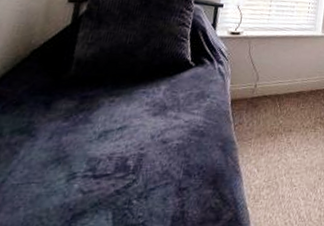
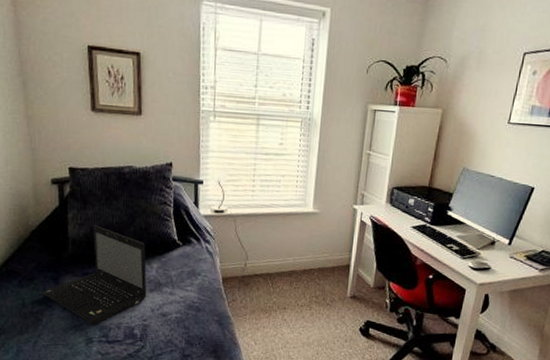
laptop: none [27,45,157,156] -> present [42,225,147,324]

